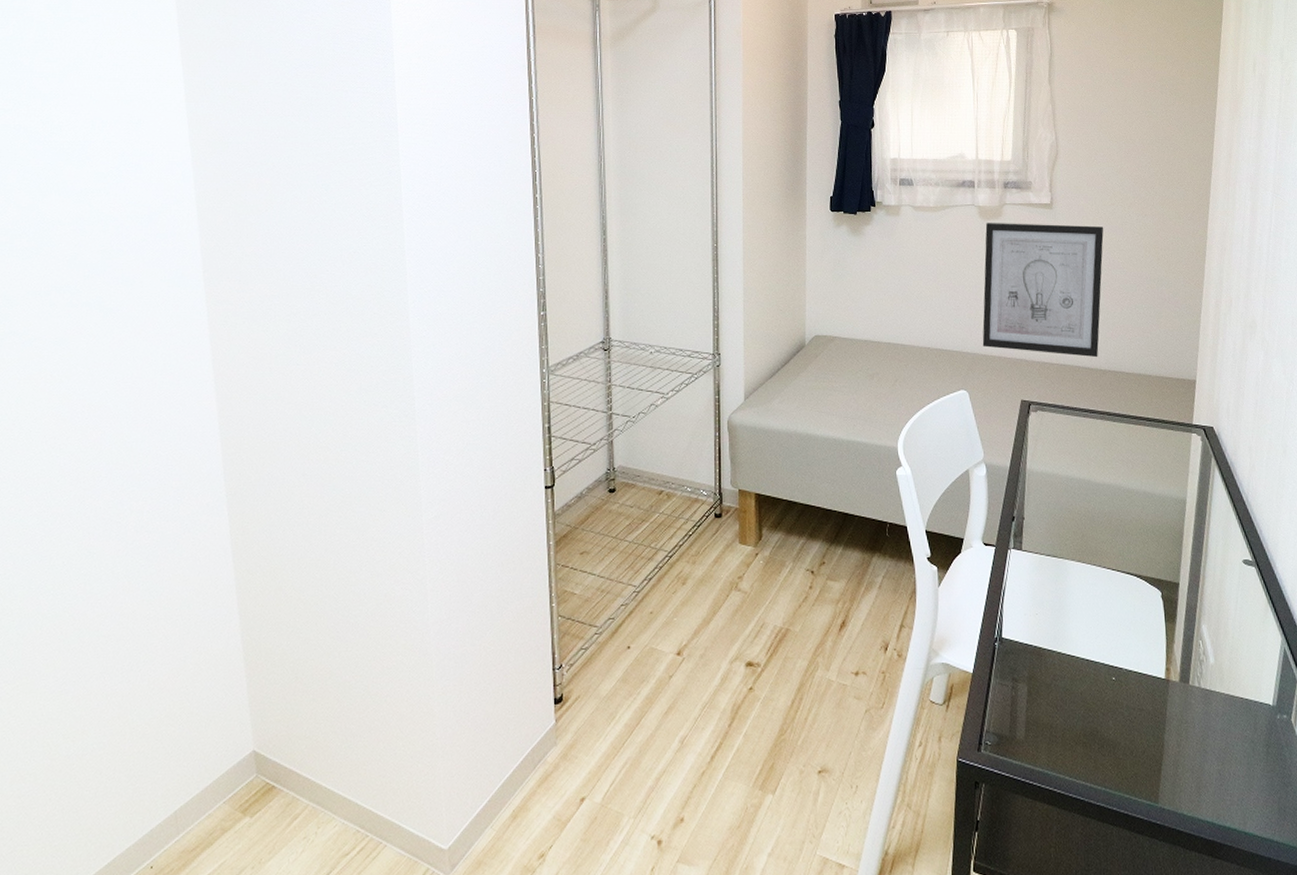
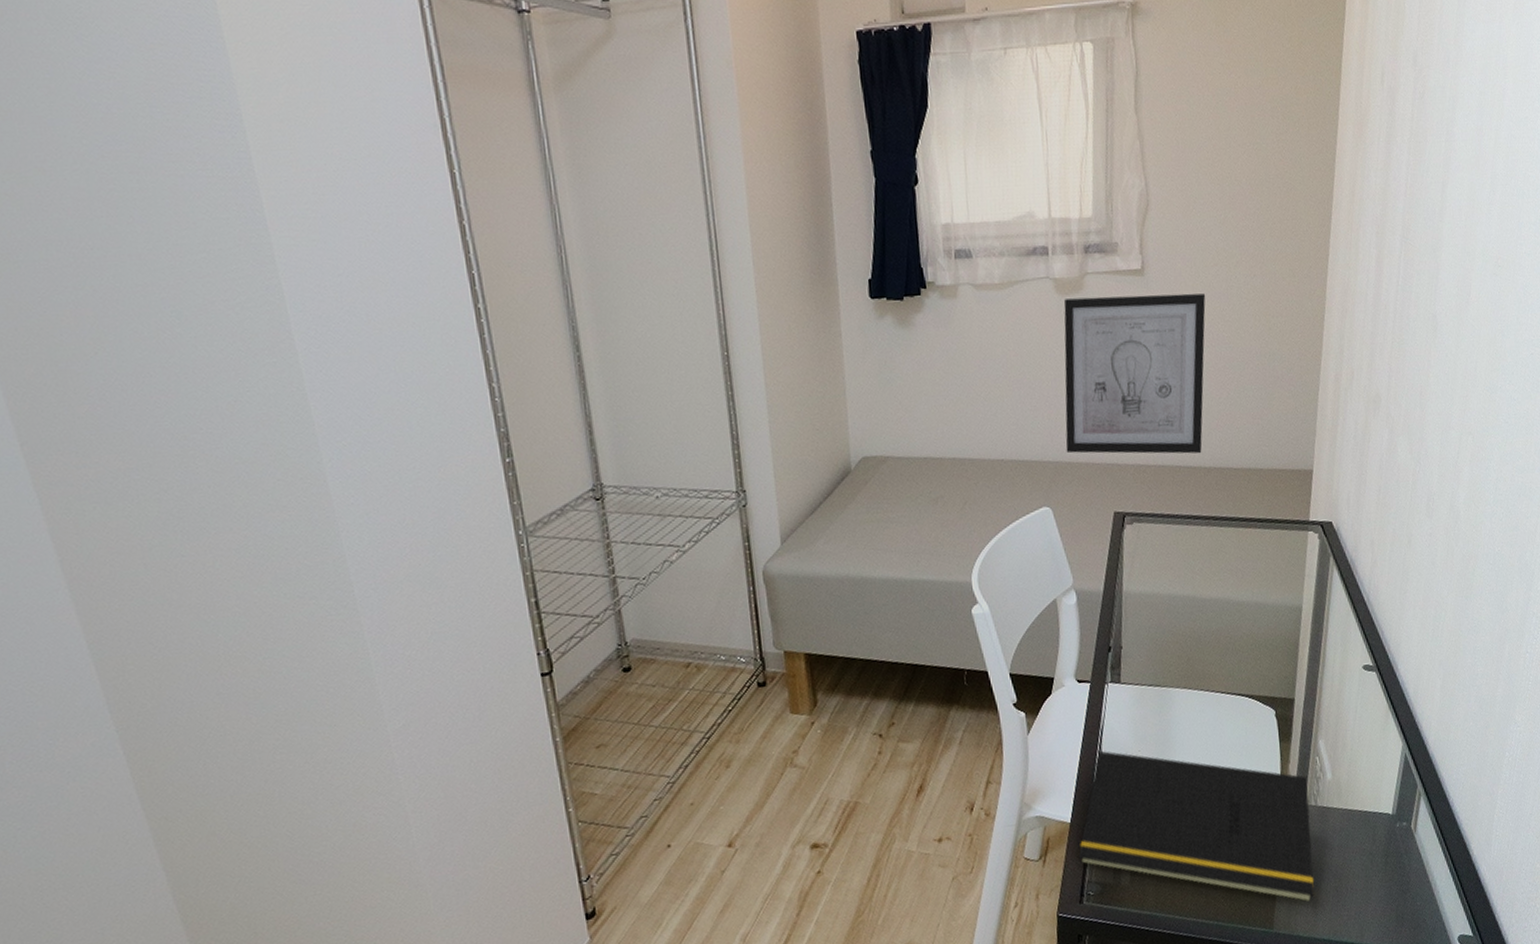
notepad: none [978,609,1198,780] -> present [1078,750,1315,901]

